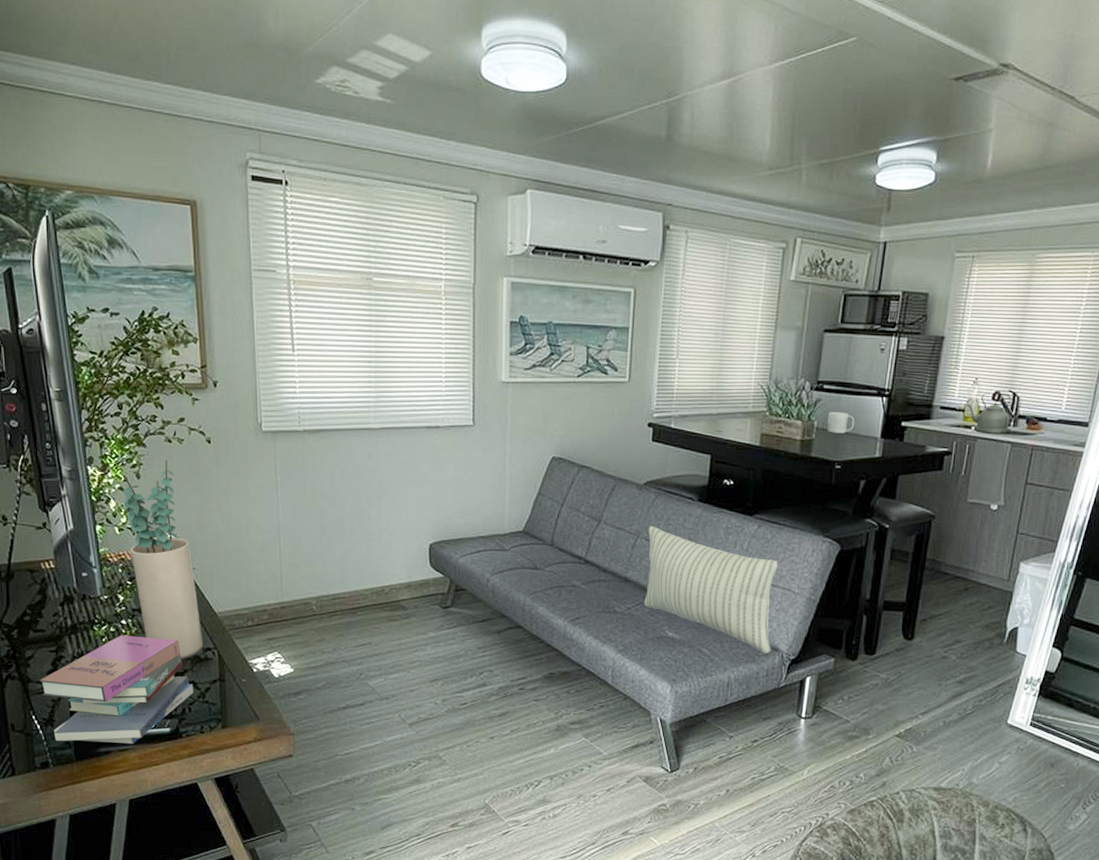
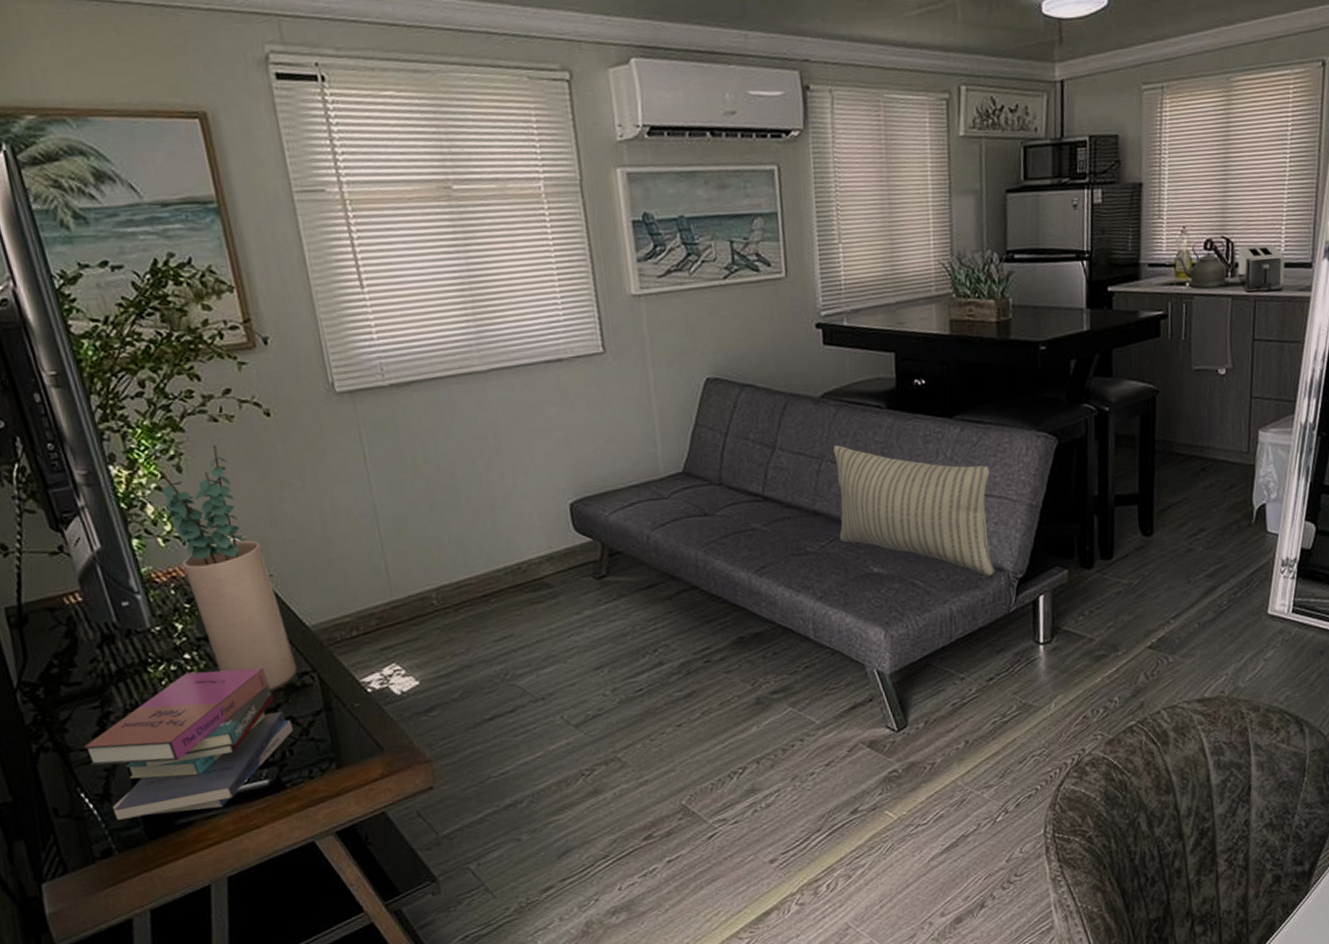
mug: present [826,411,854,434] -> none [1023,283,1055,310]
toaster: none [1019,402,1064,444] -> present [1237,244,1285,294]

